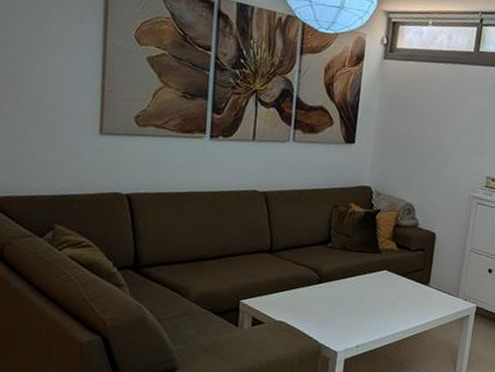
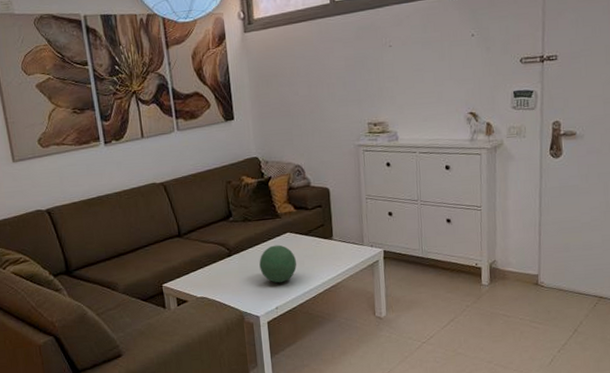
decorative orb: none [348,280,388,321] -> present [259,245,297,283]

